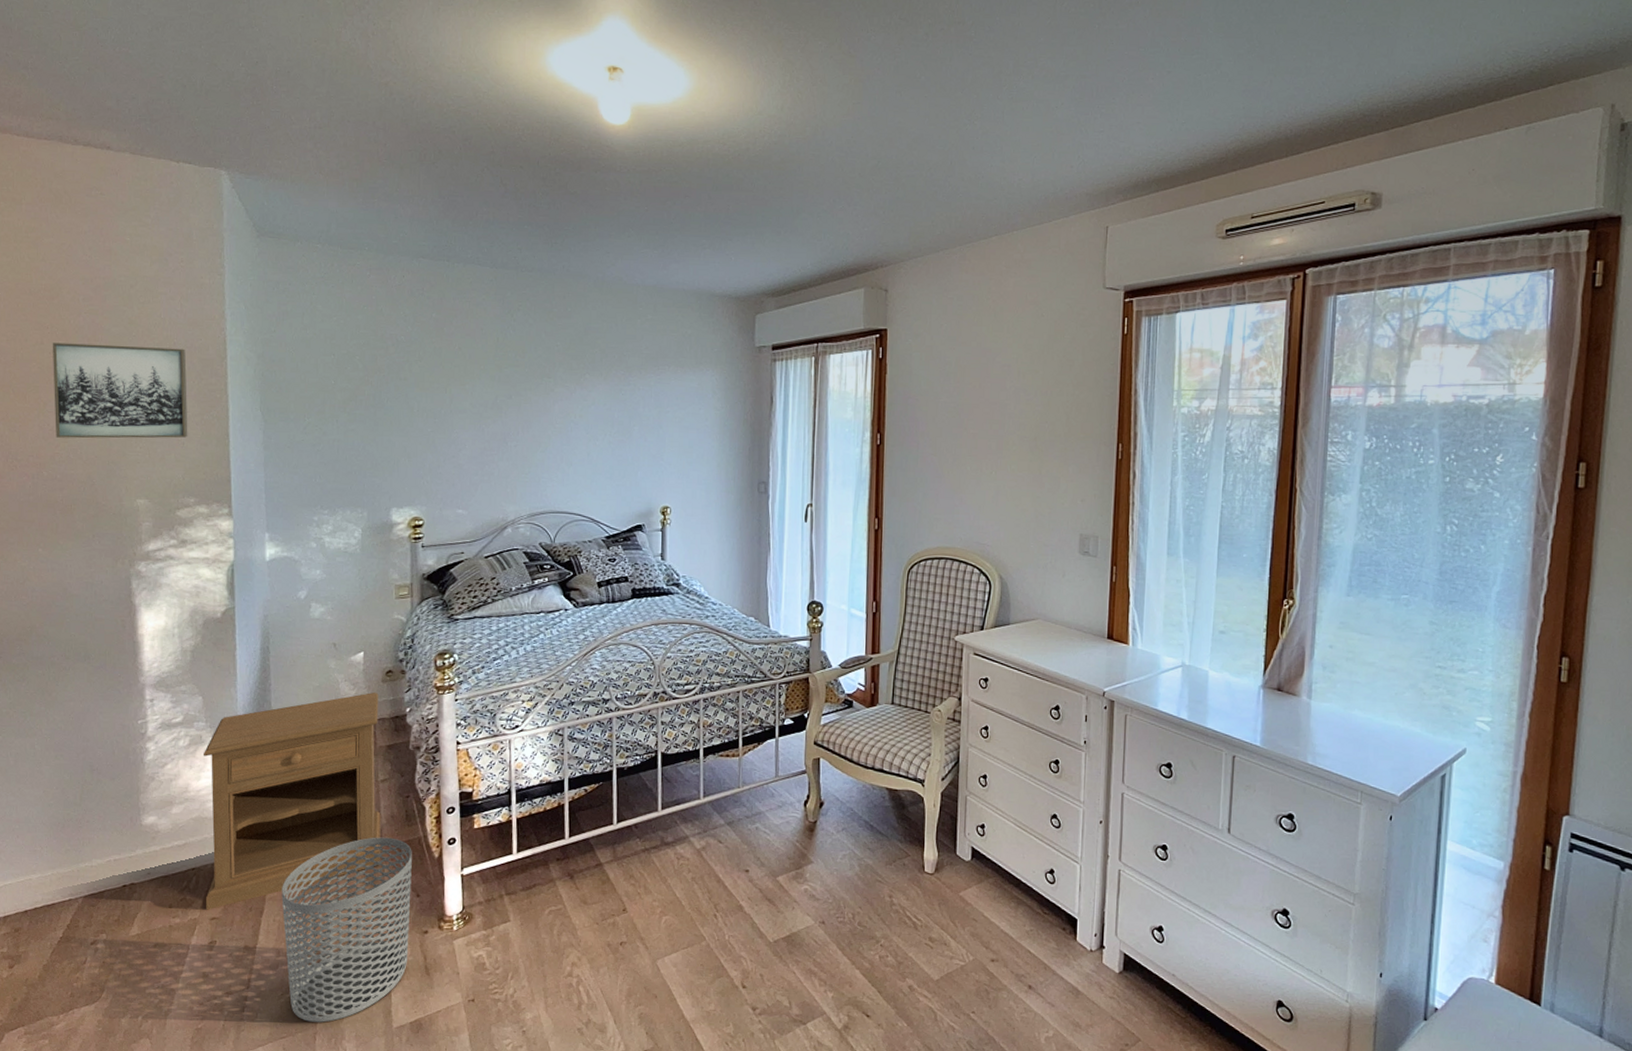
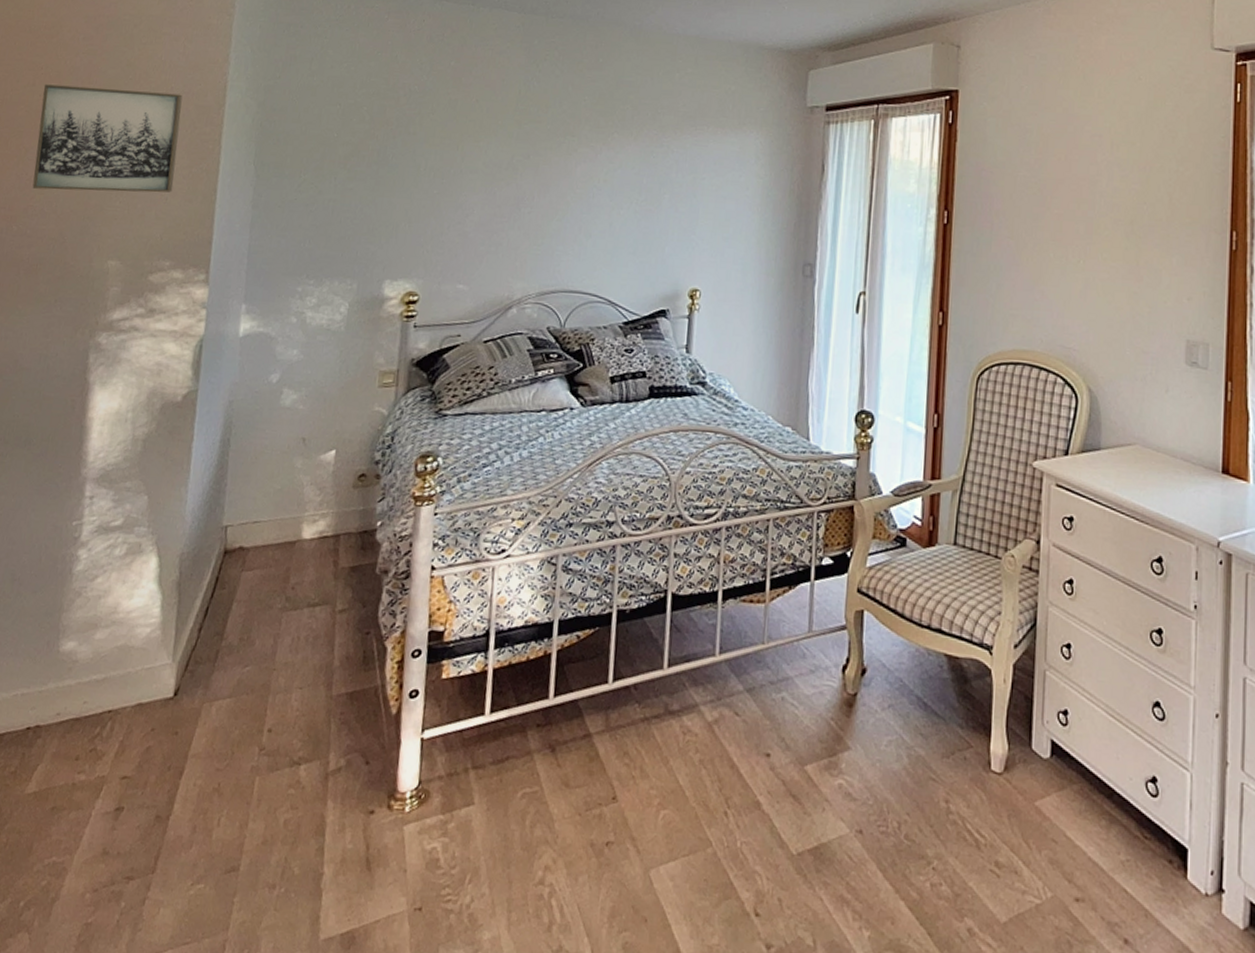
nightstand: present [202,693,381,910] -> none [117,500,348,766]
waste bin: present [281,837,412,1023] -> none [200,683,366,927]

